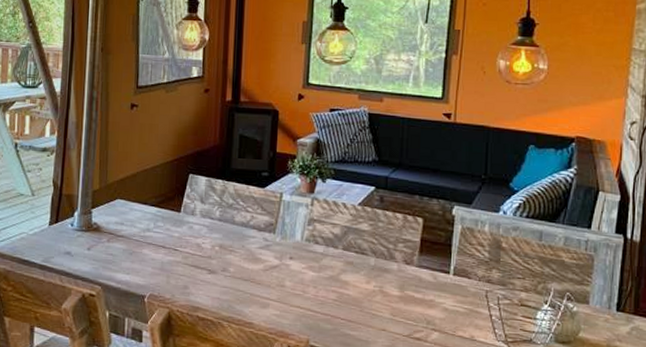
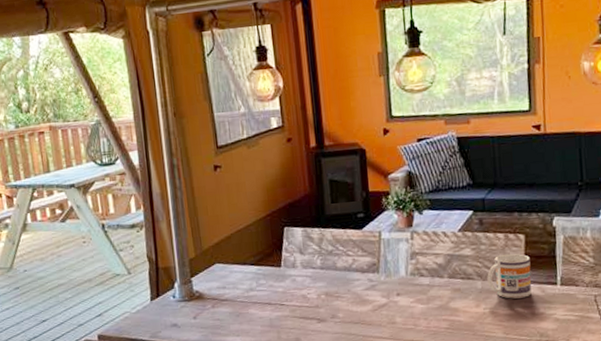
mug: none [381,234,426,282] -> present [487,253,532,299]

